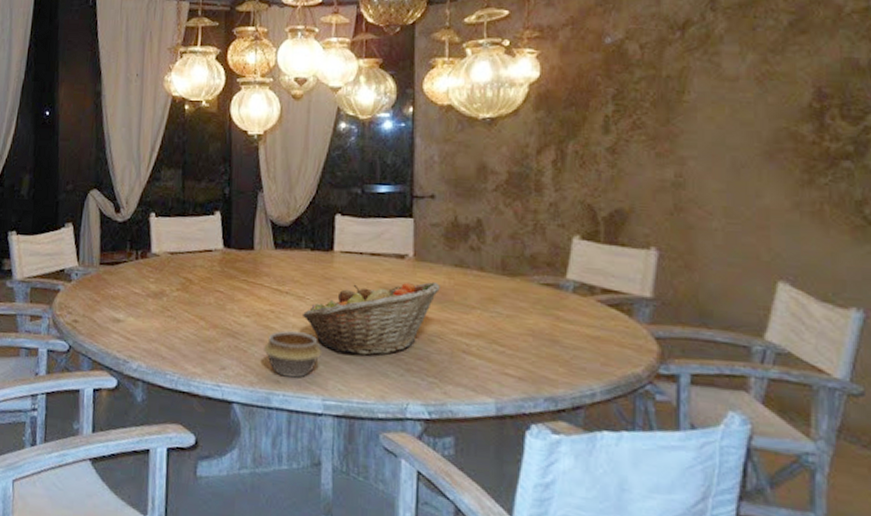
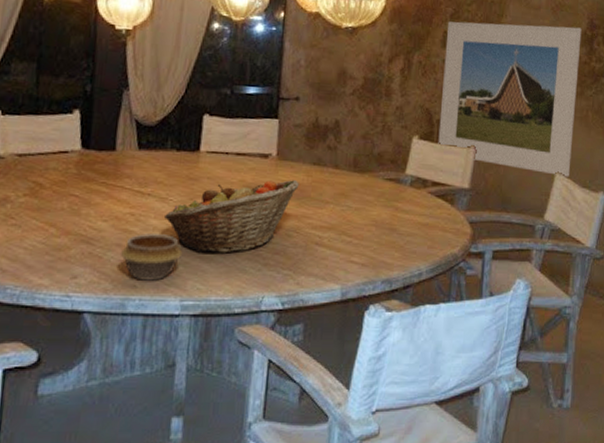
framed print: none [606,98,805,288] -> present [438,21,582,177]

